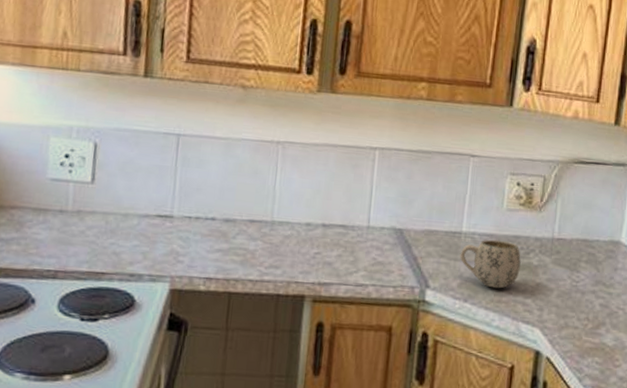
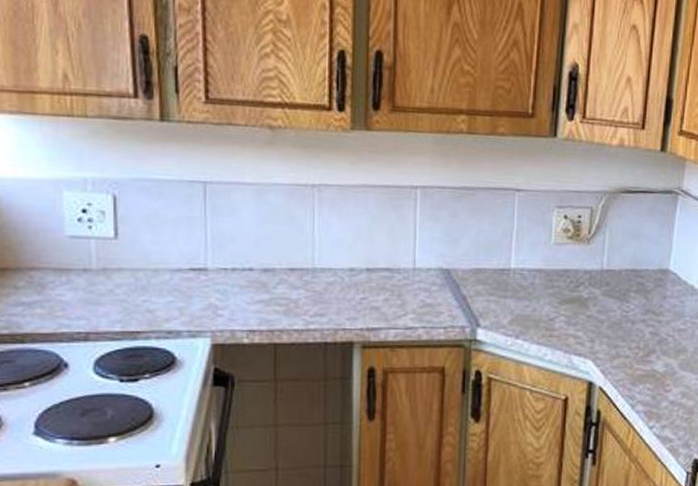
mug: present [460,239,521,289] -> none [509,274,571,323]

